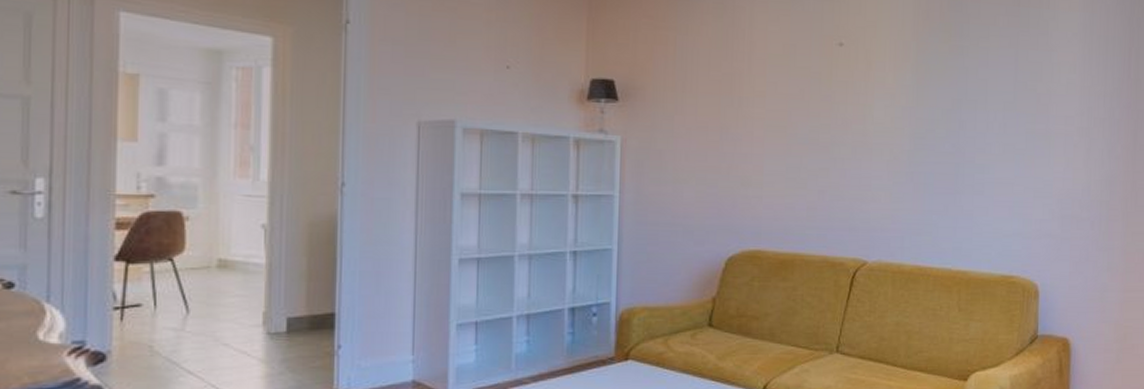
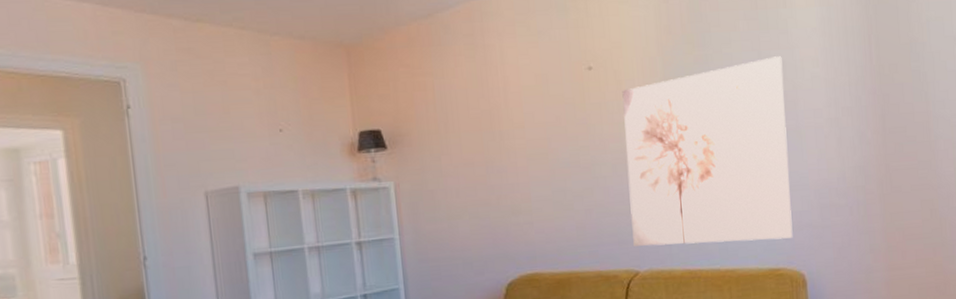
wall art: none [864,57,1039,246] -> present [622,56,793,247]

